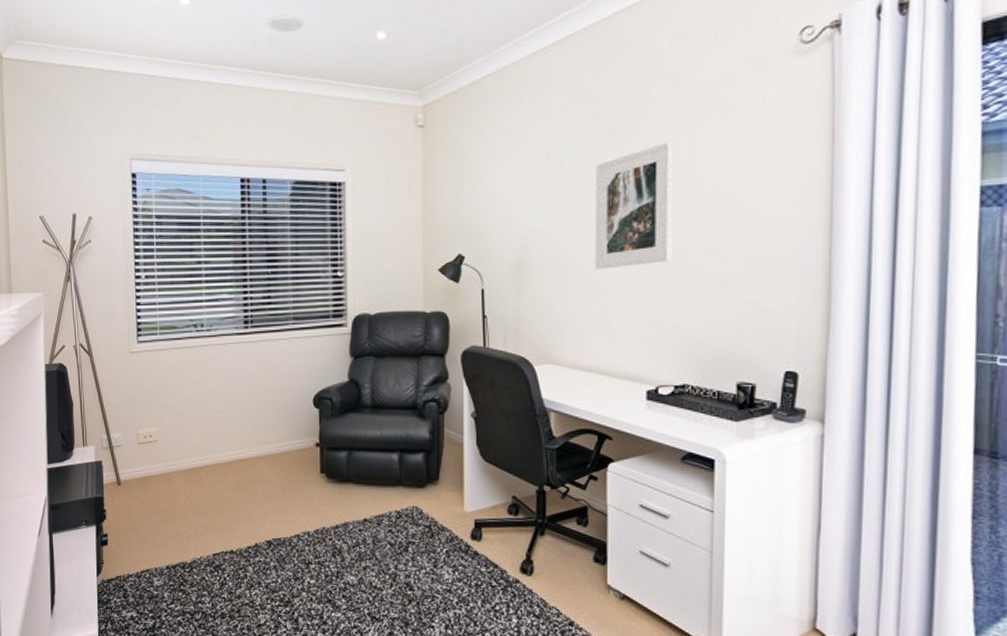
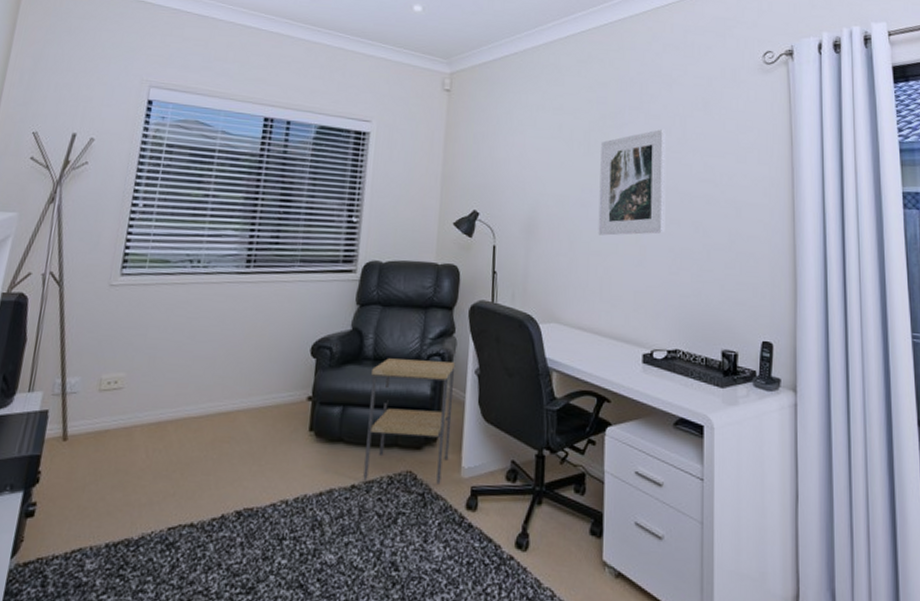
side table: none [372,406,452,518] -> present [363,358,455,485]

